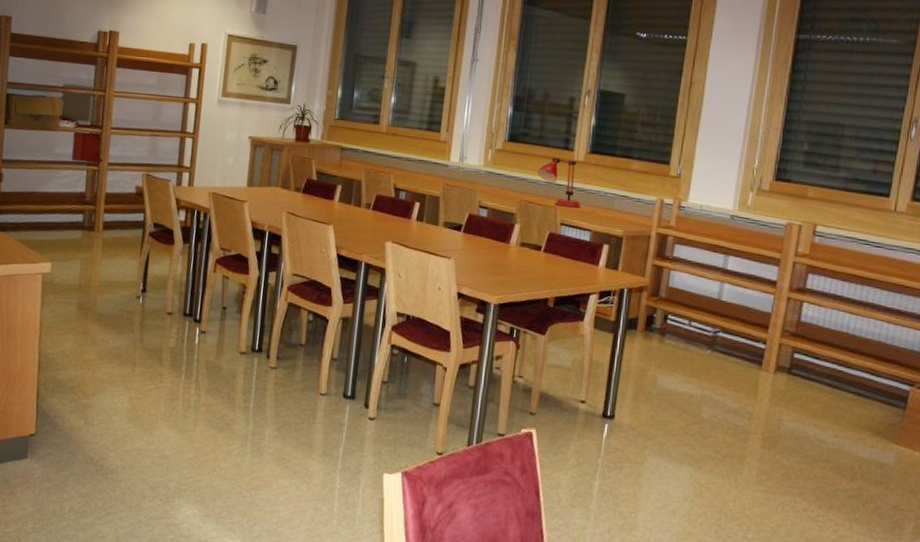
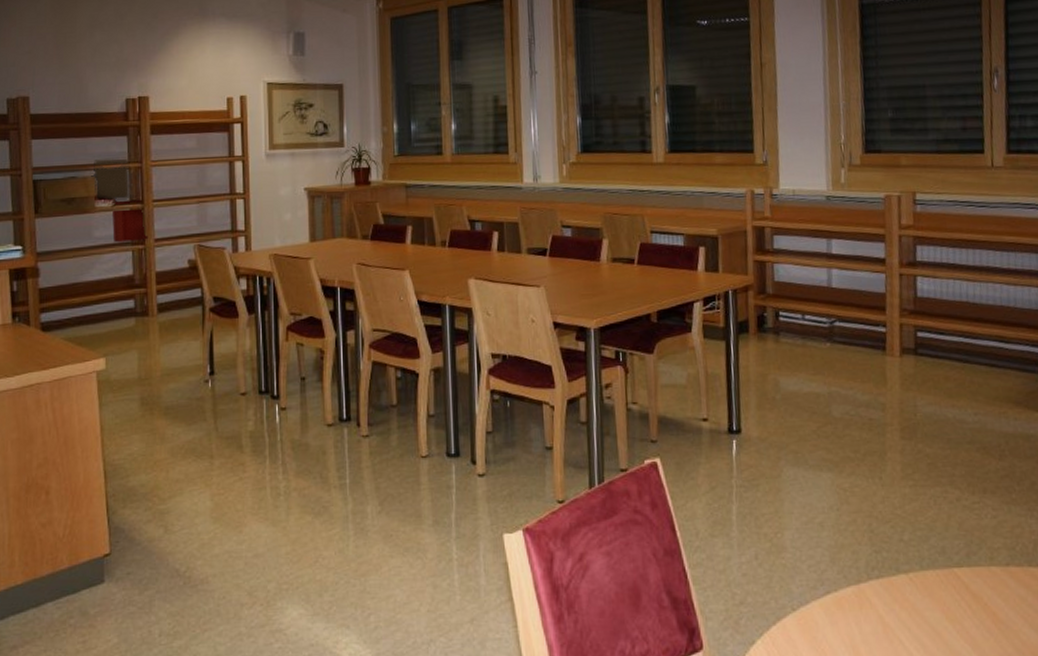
desk lamp: present [537,157,581,209] -> none [616,161,668,214]

